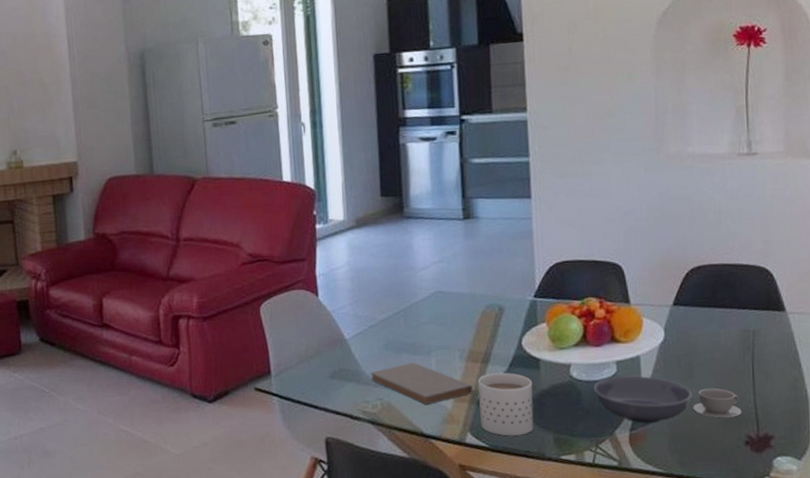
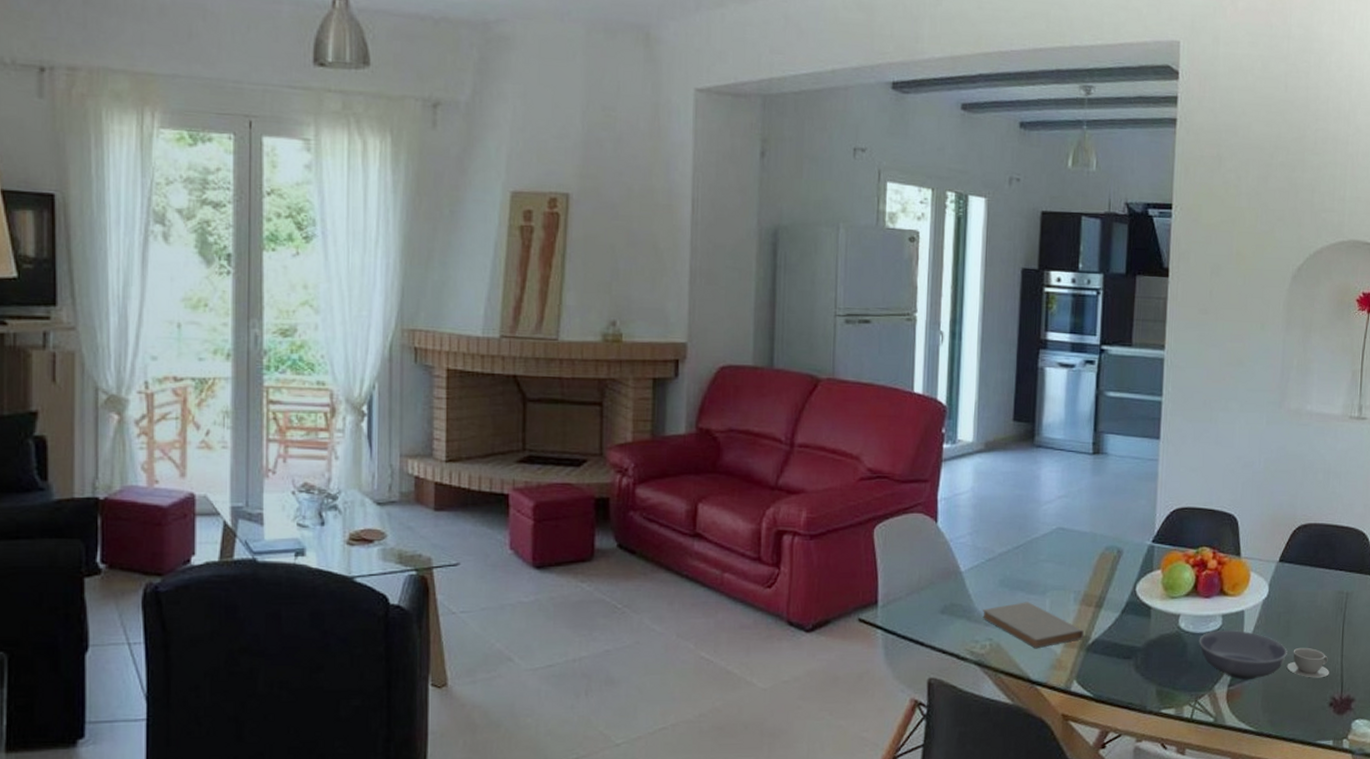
mug: present [478,372,534,436] -> none [1088,618,1142,686]

